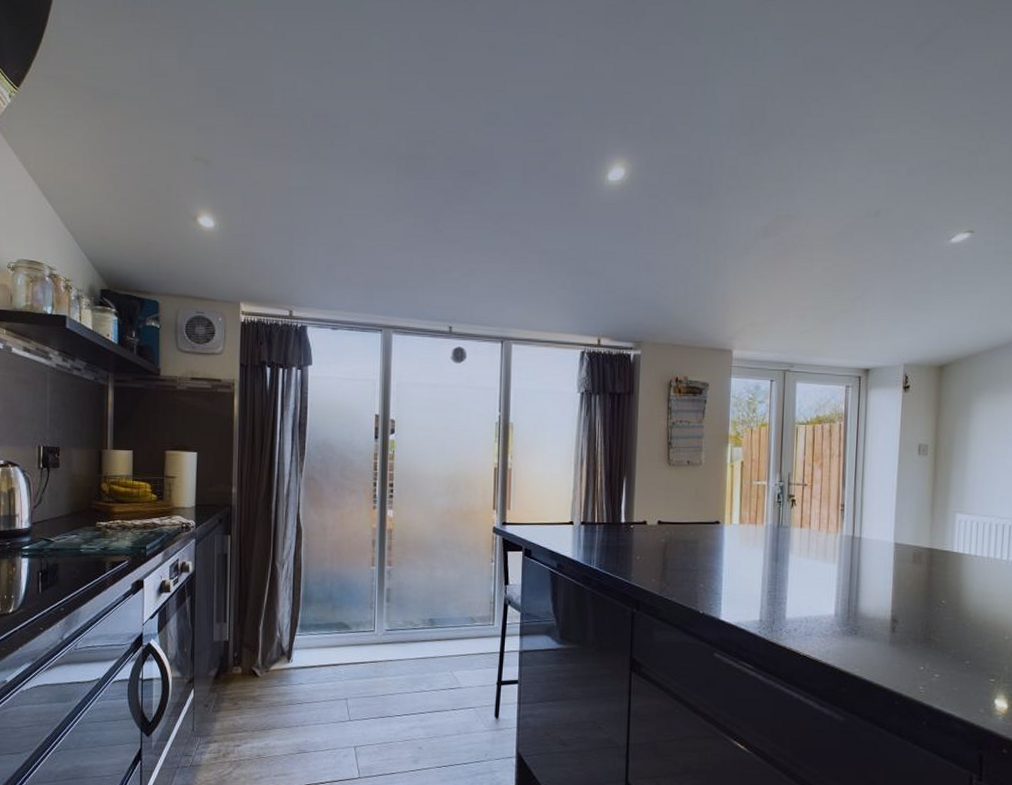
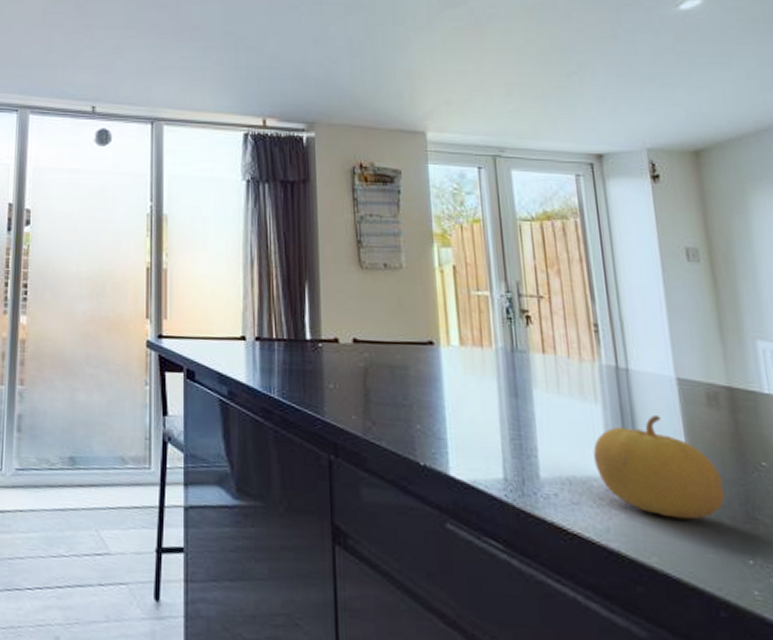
fruit: none [826,570,913,642] -> present [593,414,725,520]

